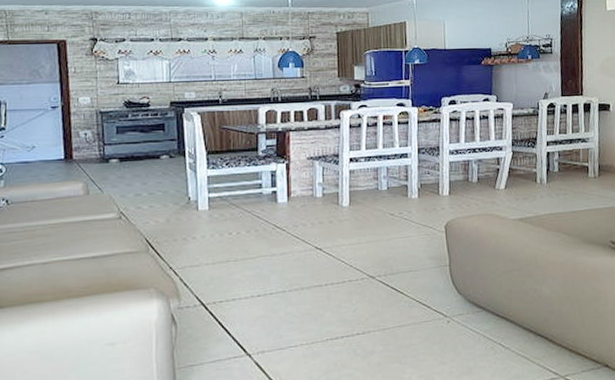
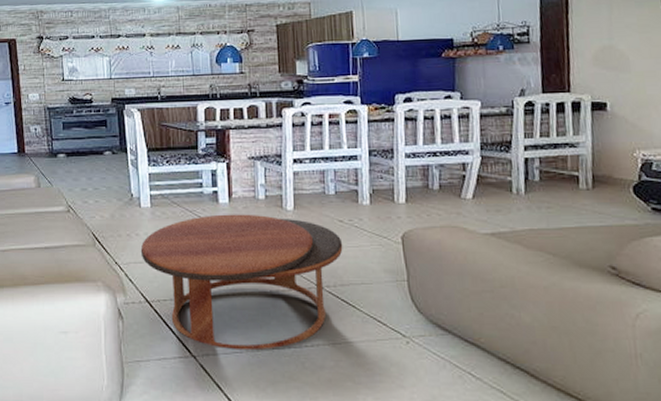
coffee table: none [196,212,393,344] -> present [140,214,343,349]

